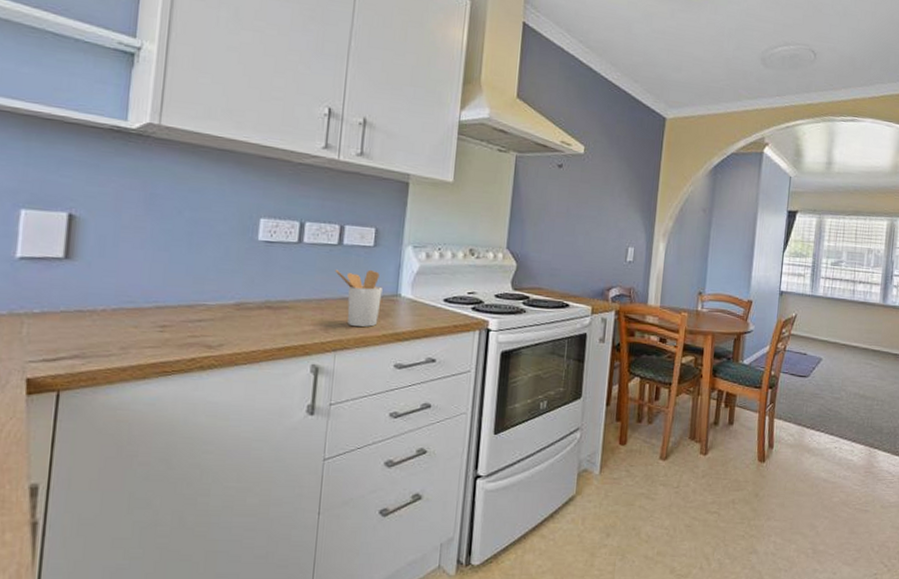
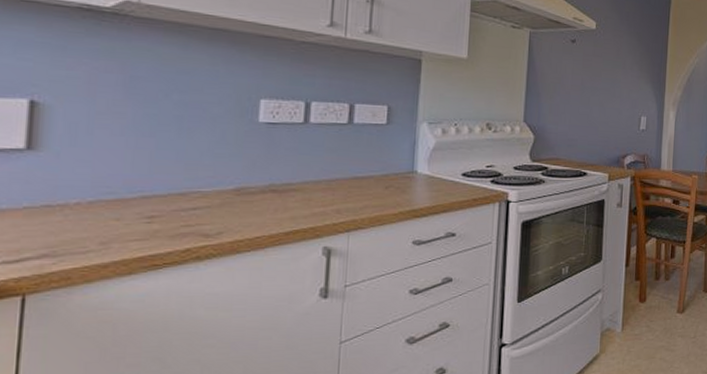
utensil holder: present [335,269,383,327] -> none [345,147,398,206]

